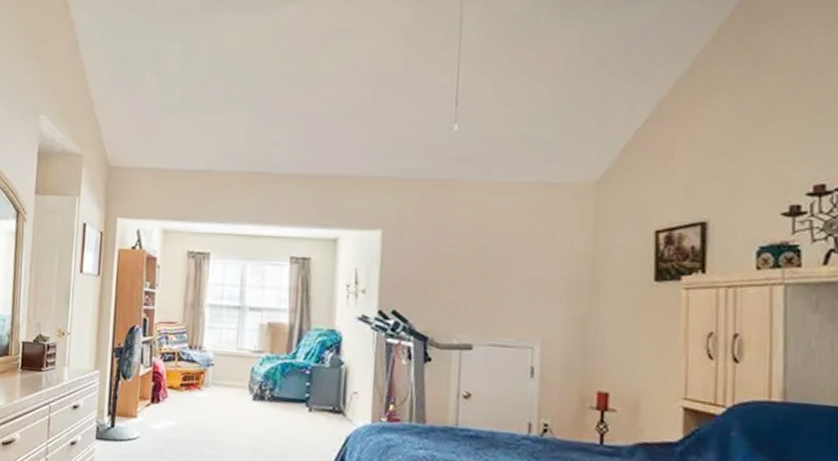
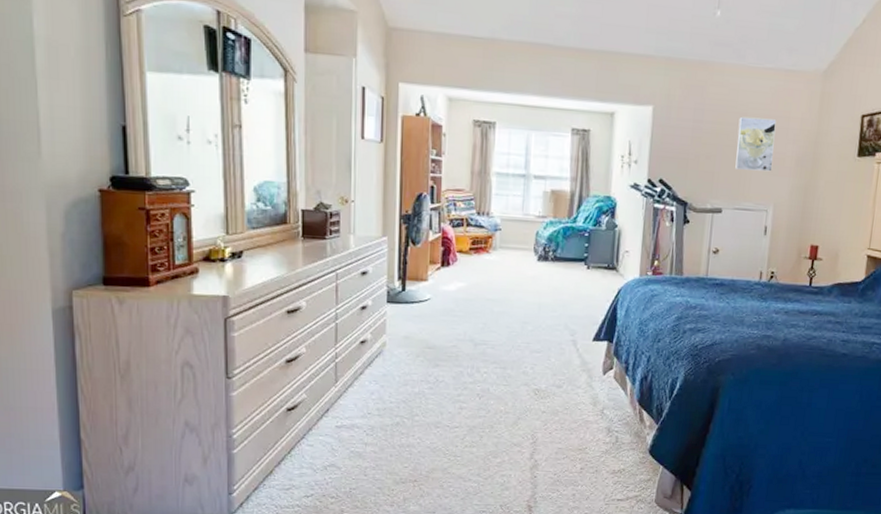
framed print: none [486,238,537,301] -> present [735,116,777,172]

